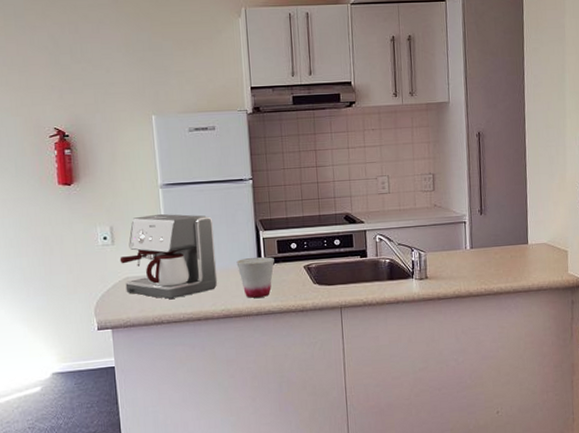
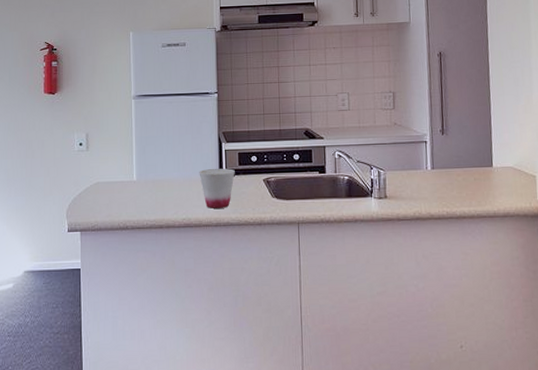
coffee maker: present [119,213,218,299] -> none [92,123,181,205]

